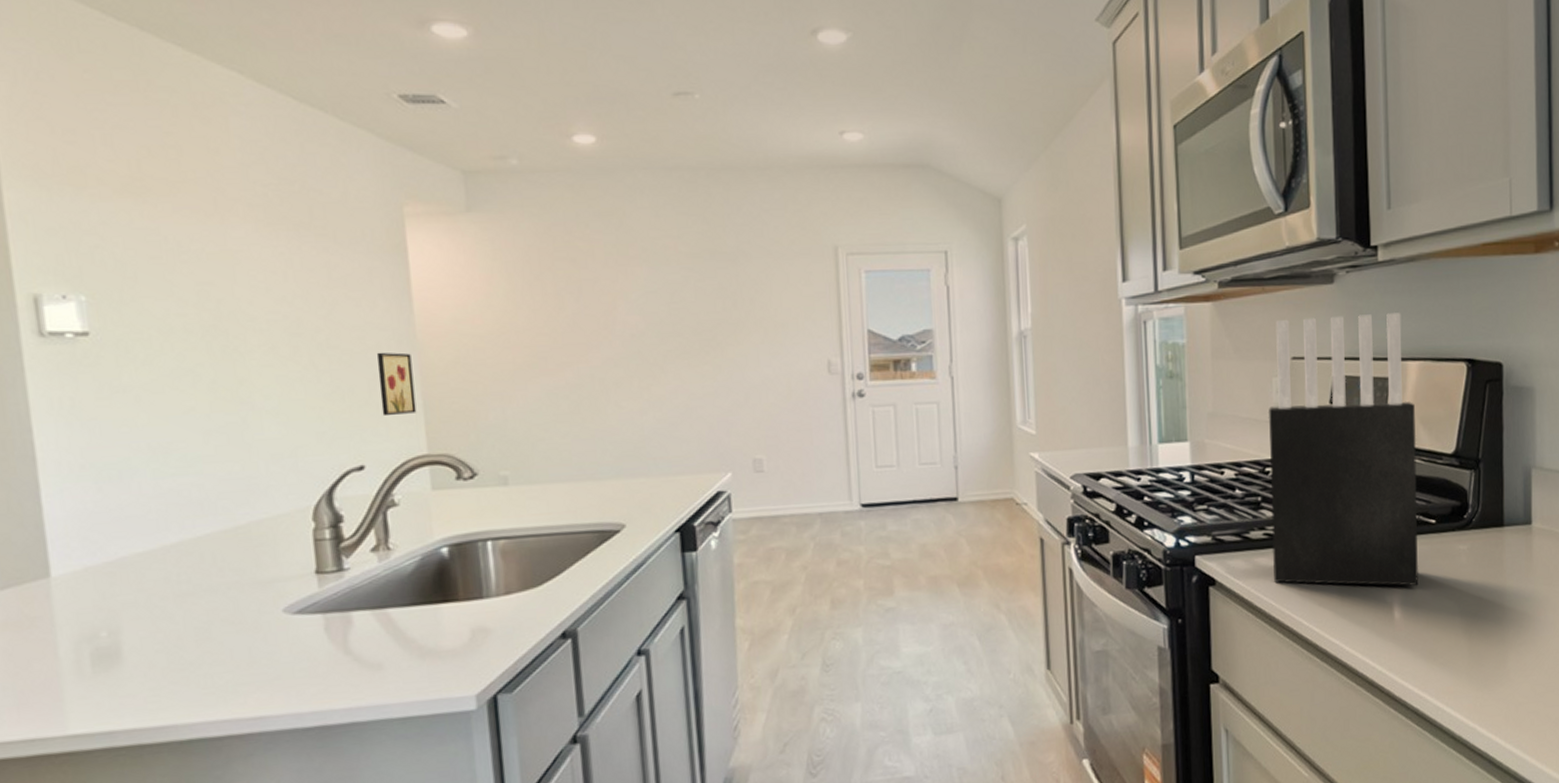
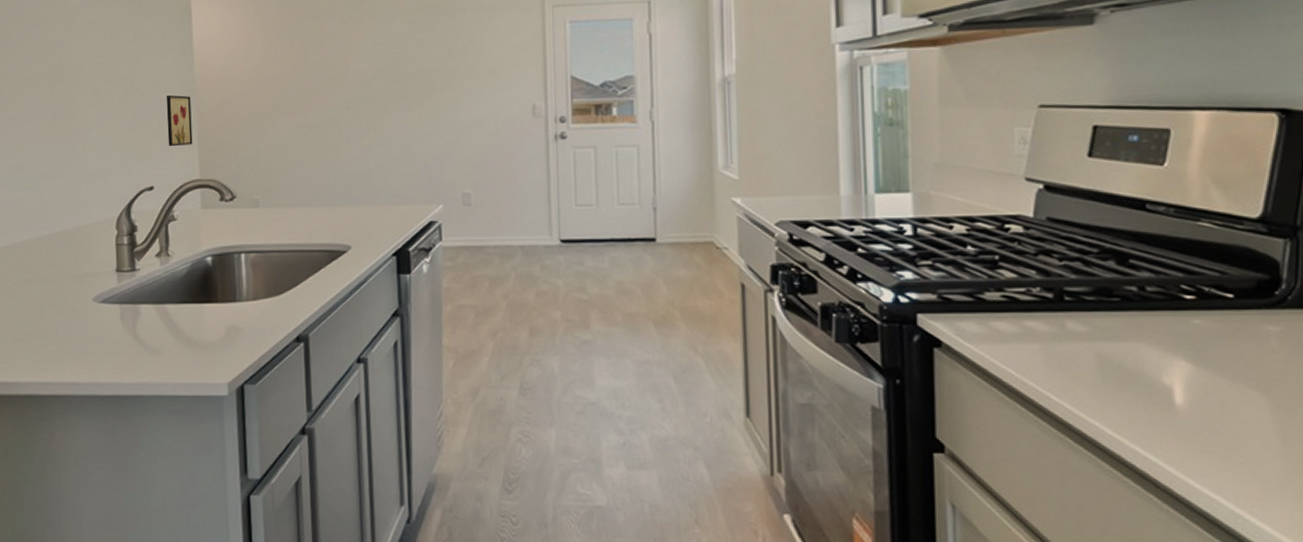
knife block: present [1268,313,1418,586] -> none [1008,56,1209,369]

